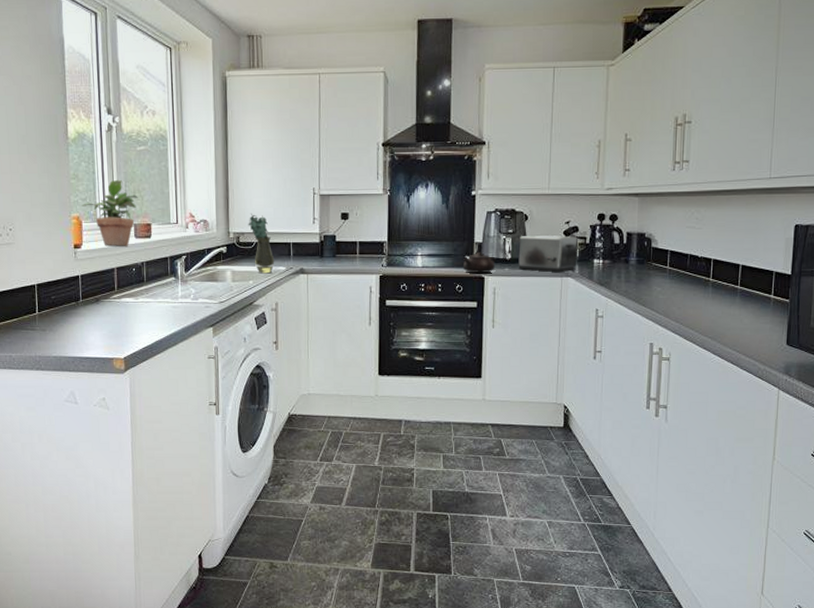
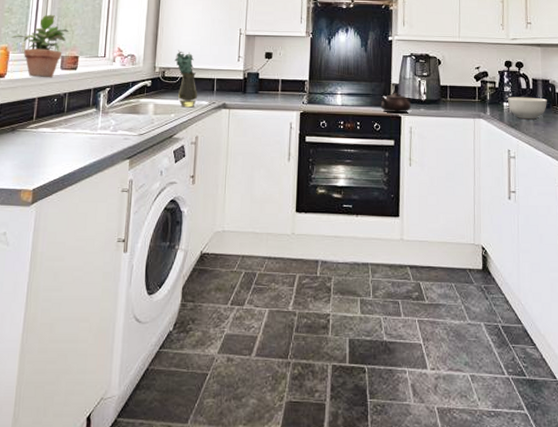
toaster: present [518,234,578,273] -> none [433,78,488,114]
bowl: none [599,252,641,277] -> present [508,97,547,120]

